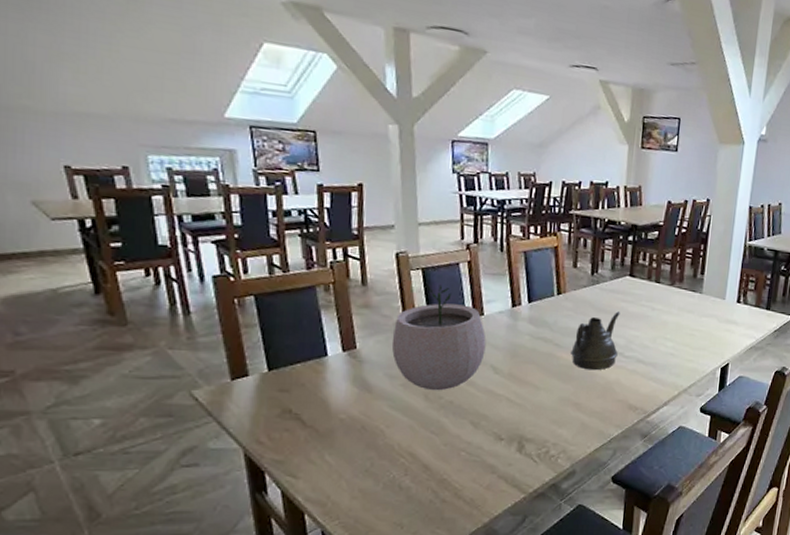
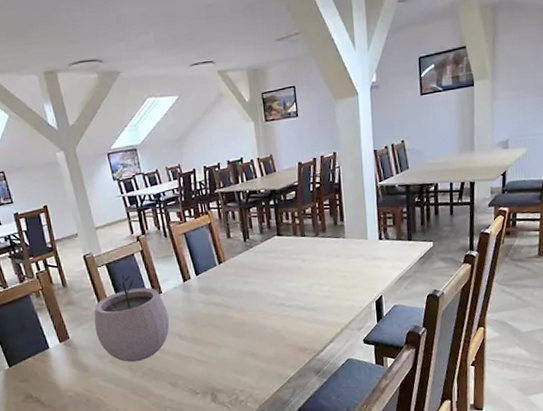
teapot: present [570,311,620,371] -> none [239,268,280,324]

